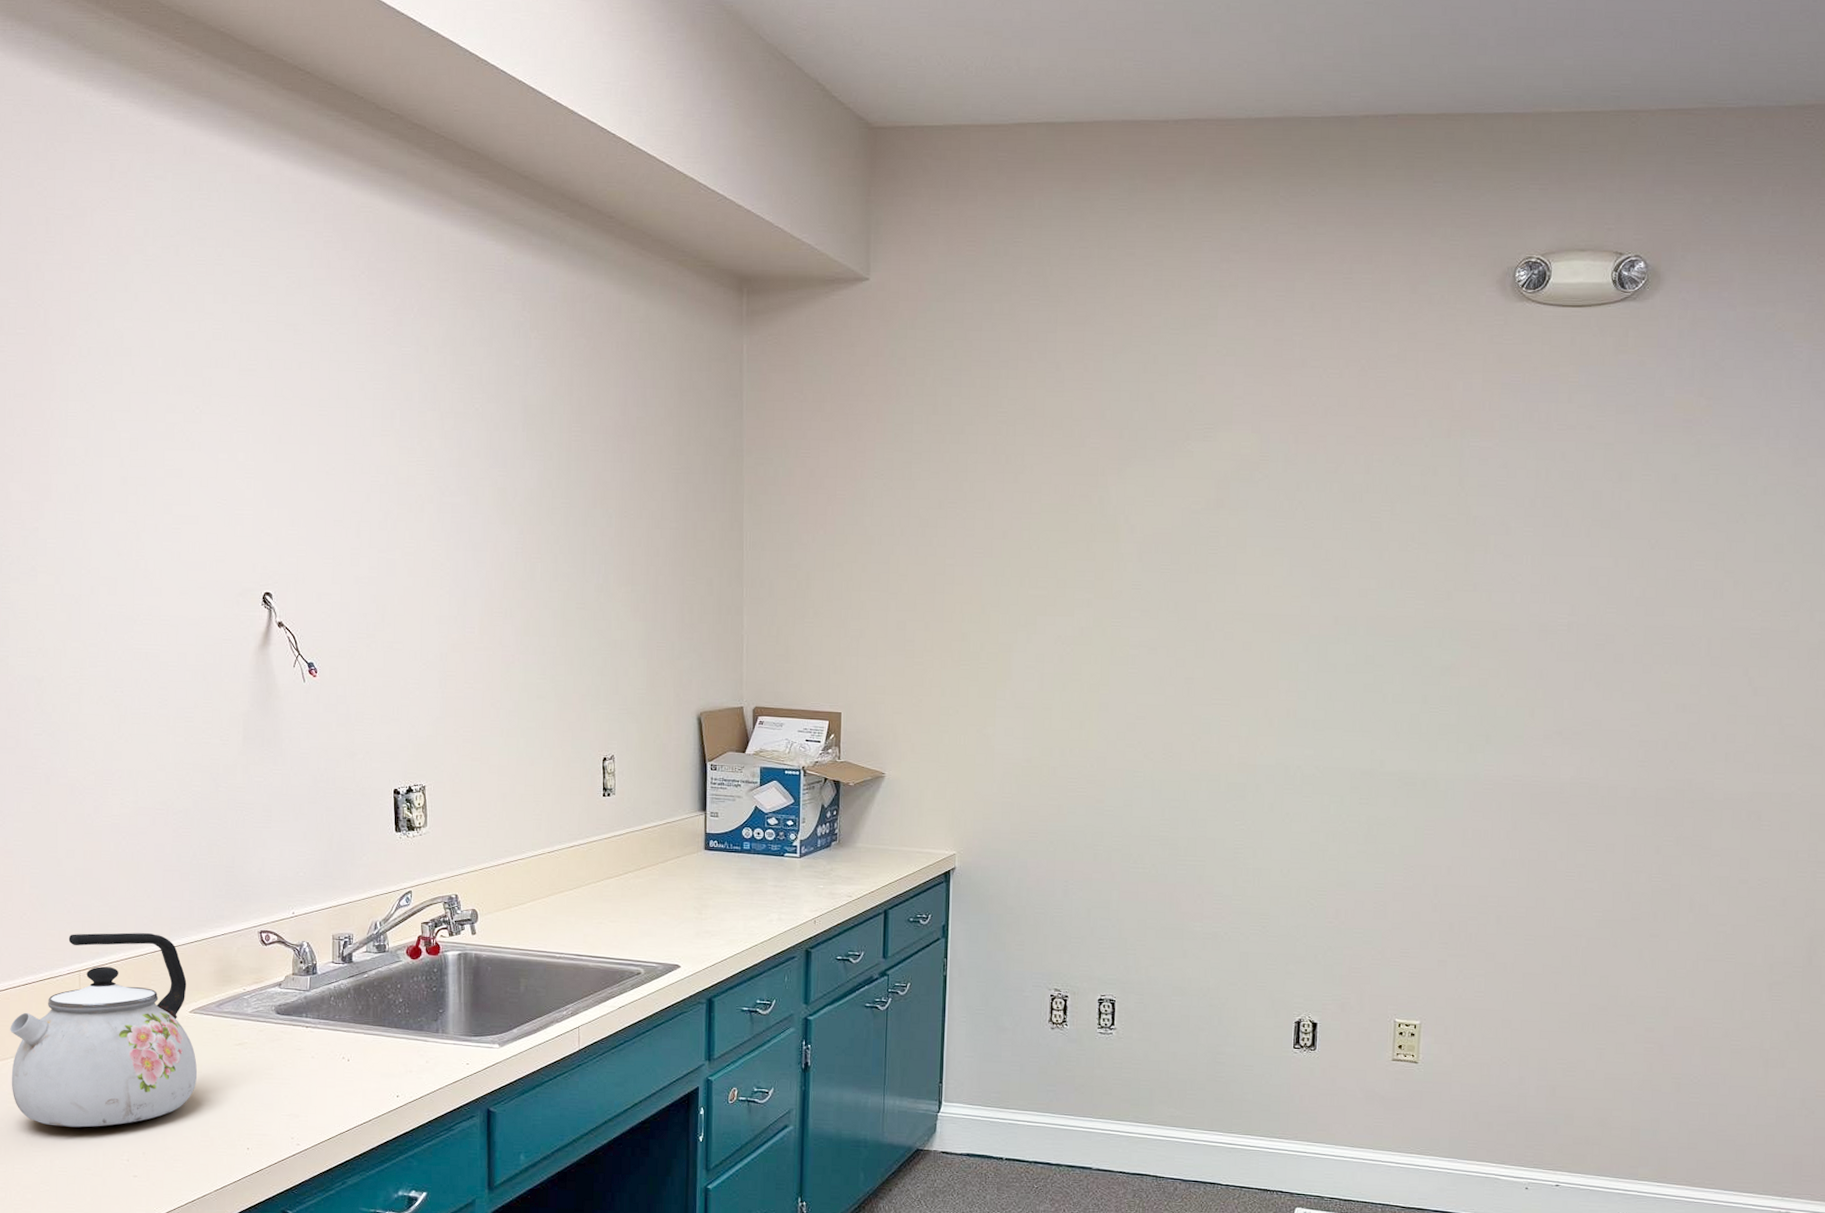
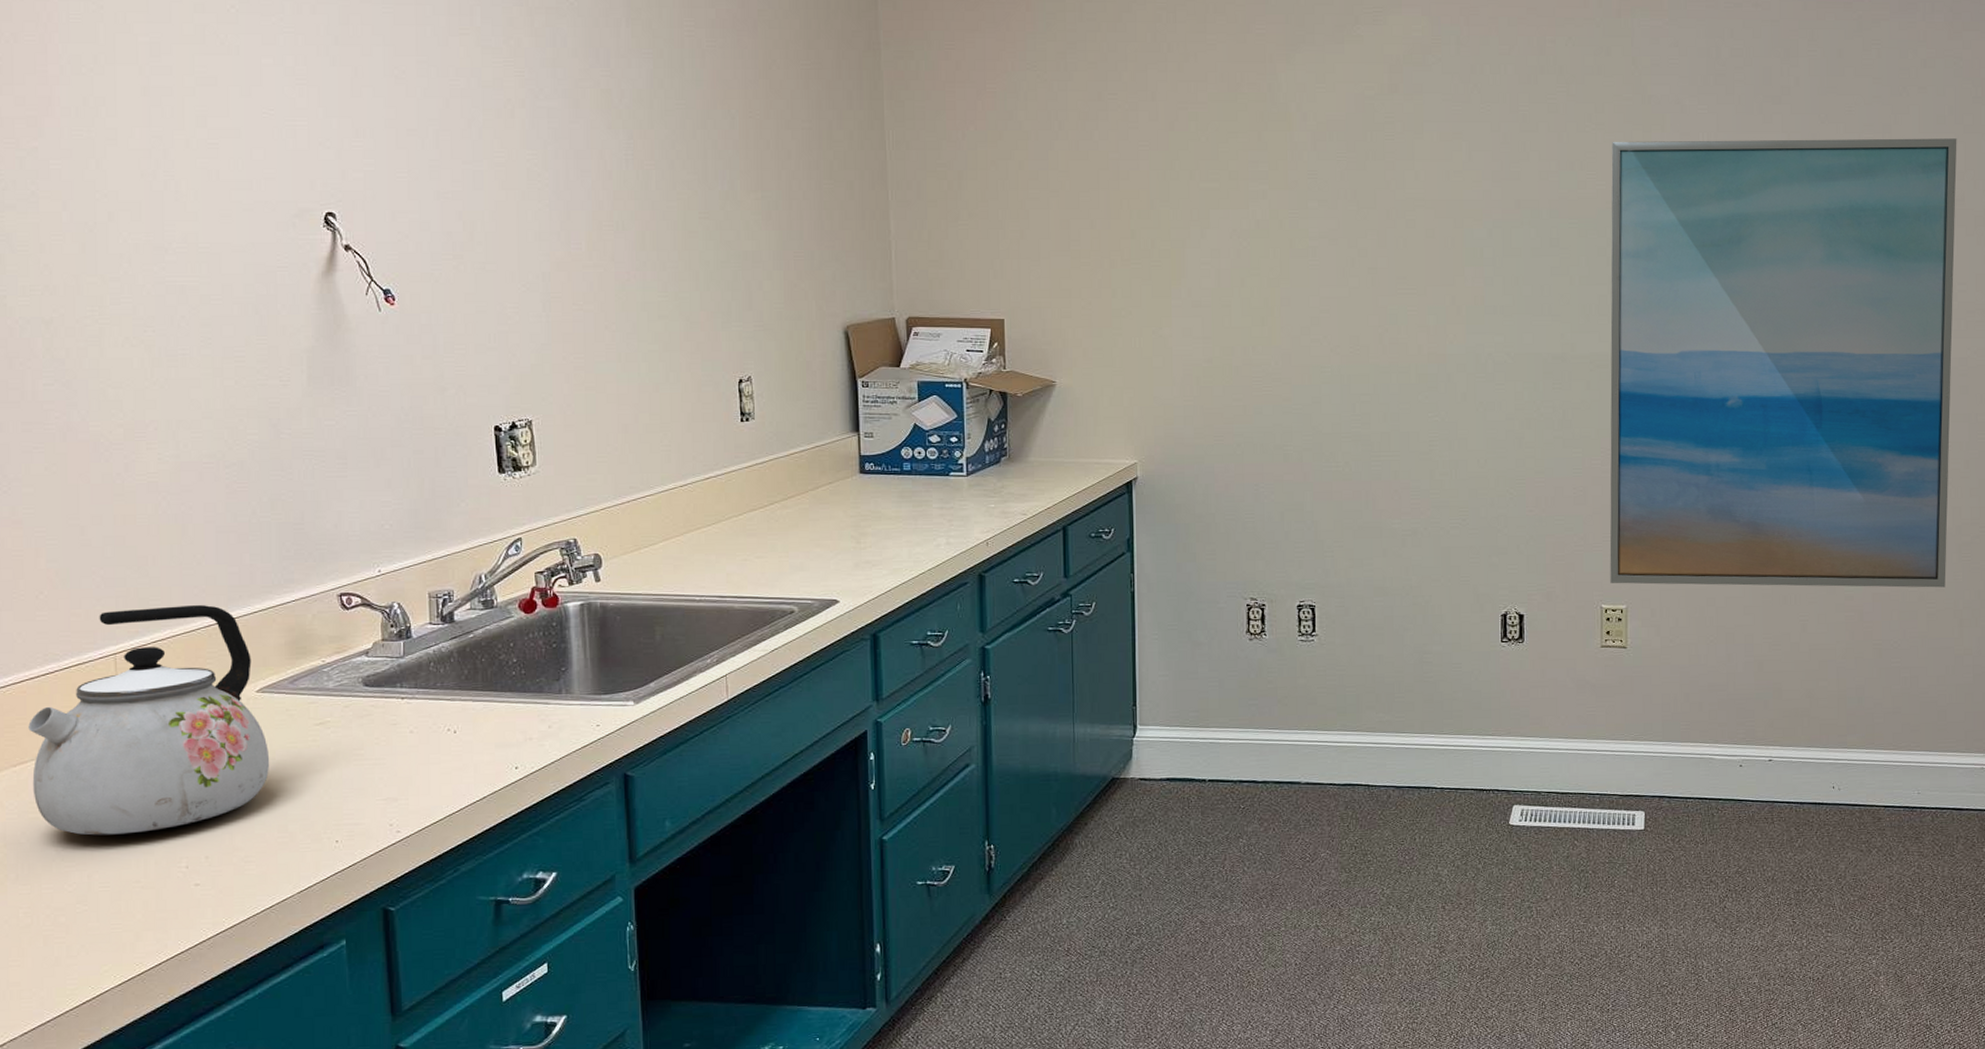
wall art: none [1405,561,1795,1026] -> present [1610,138,1957,588]

